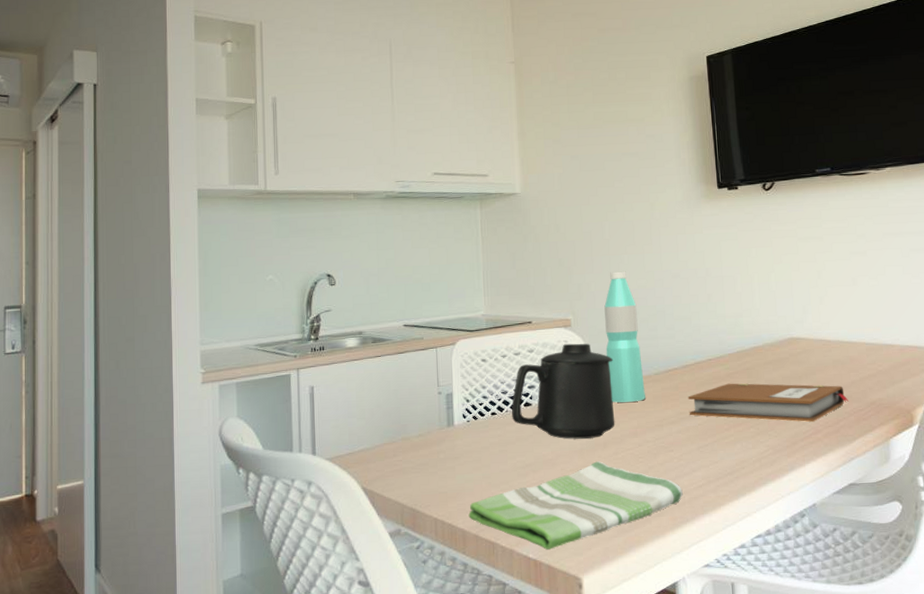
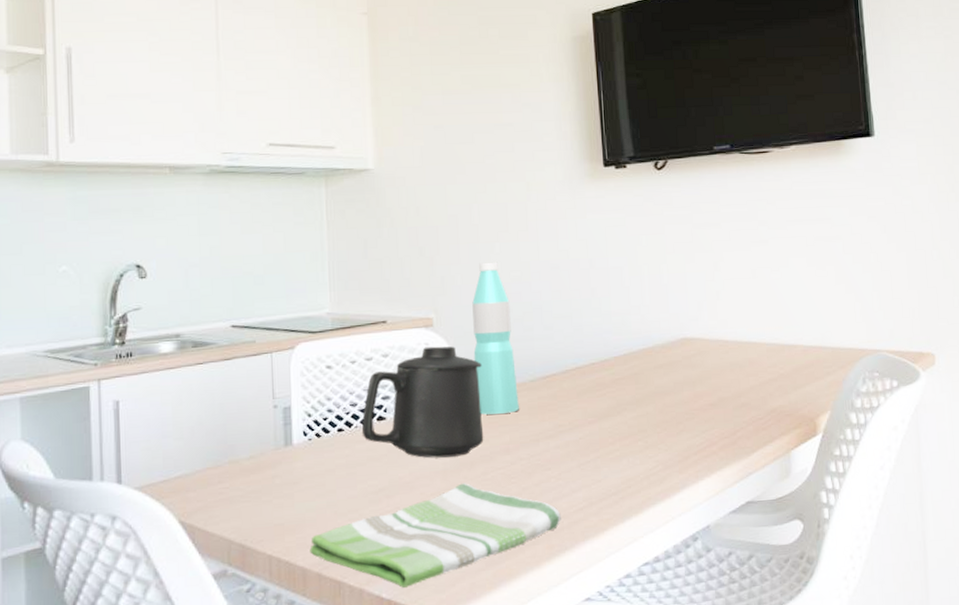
notebook: present [688,383,848,422] -> none [567,390,747,433]

